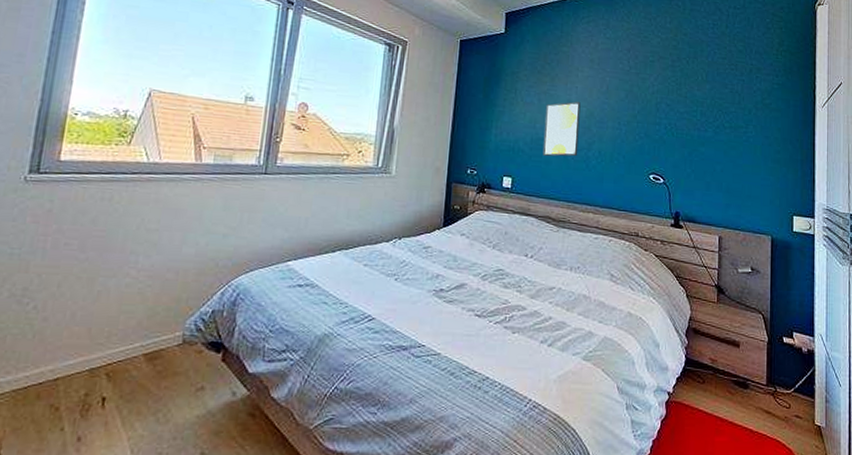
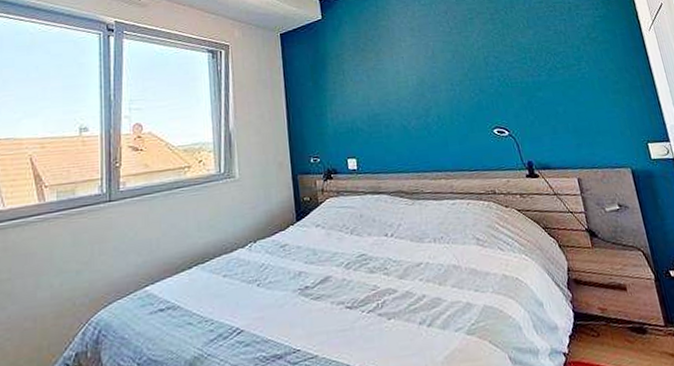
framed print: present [542,101,581,157] -> none [376,70,417,130]

